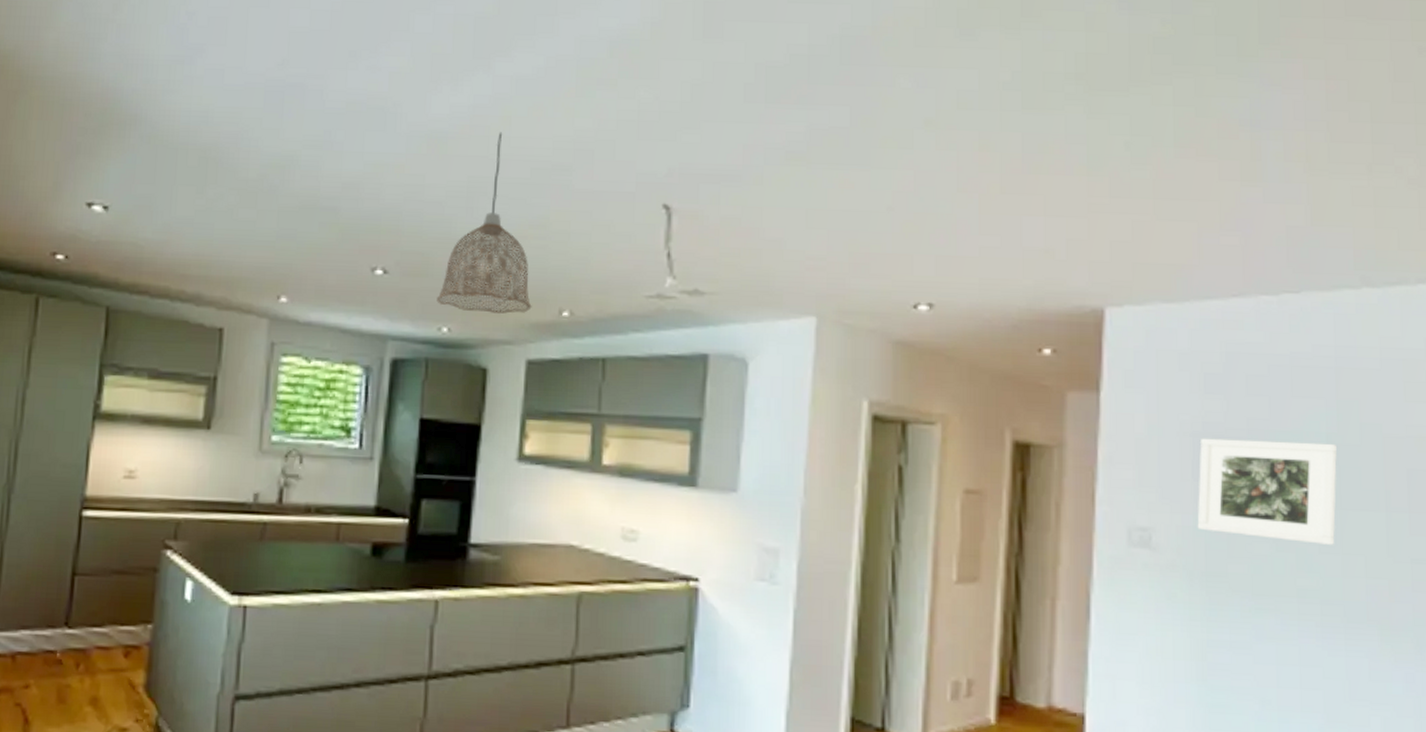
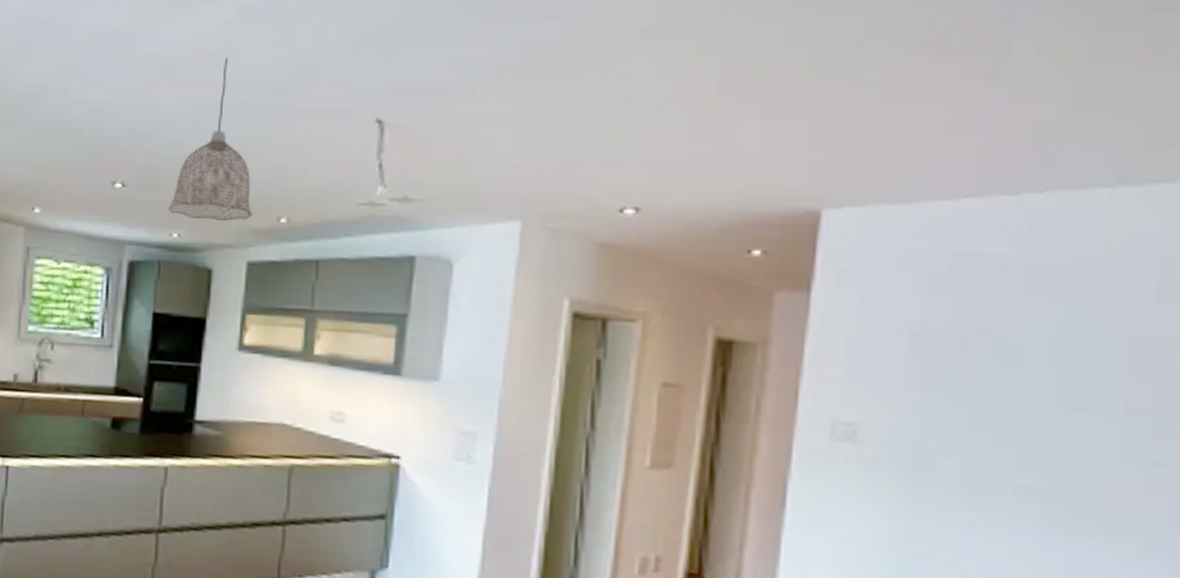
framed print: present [1197,438,1337,545] -> none [907,337,1072,445]

